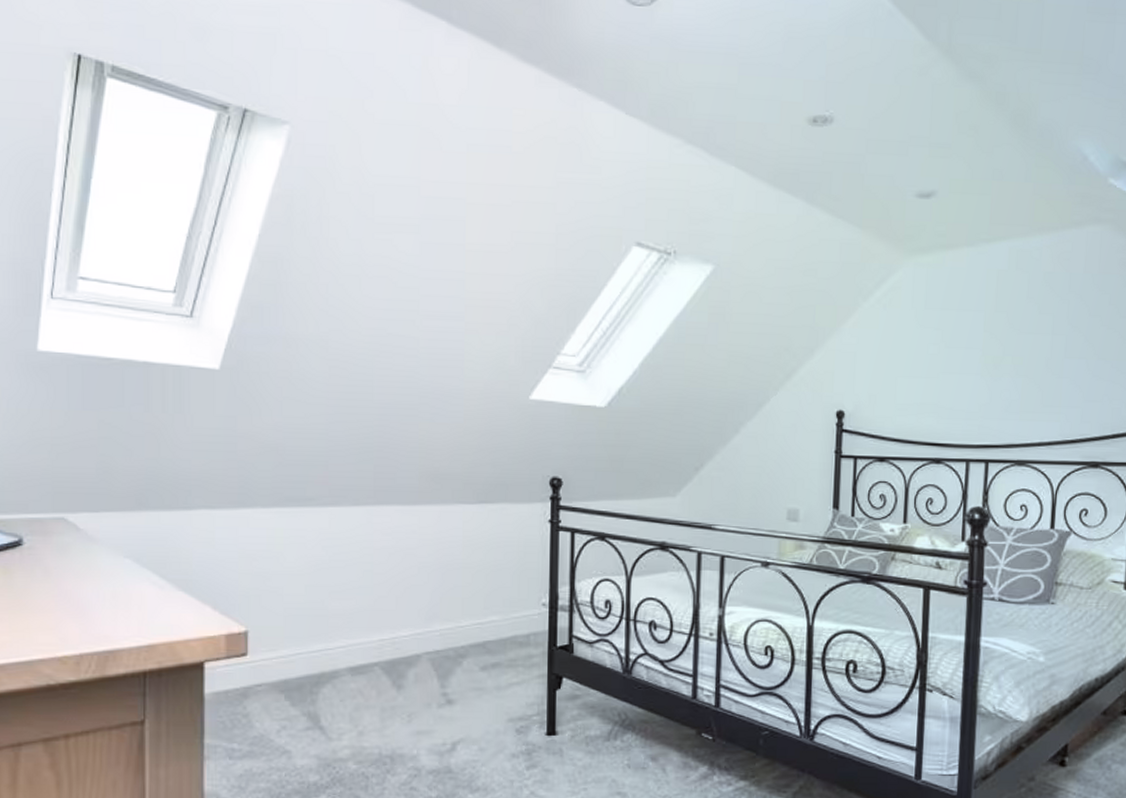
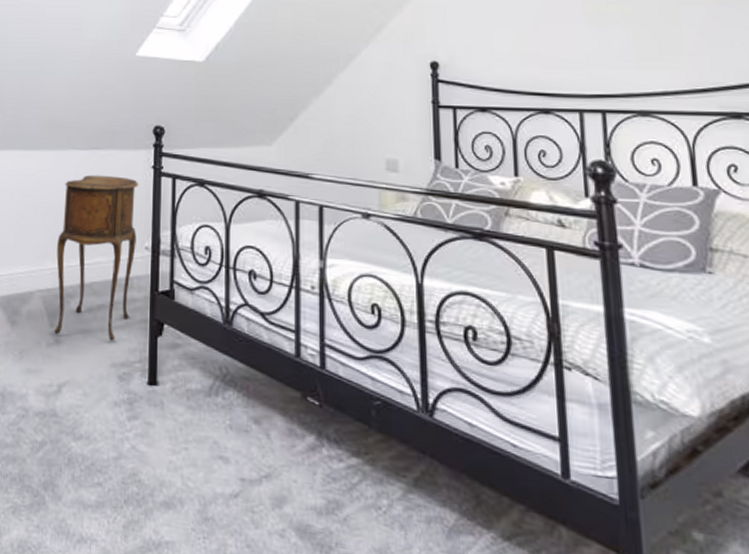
side table: none [444,530,535,697] -> present [53,175,139,341]

